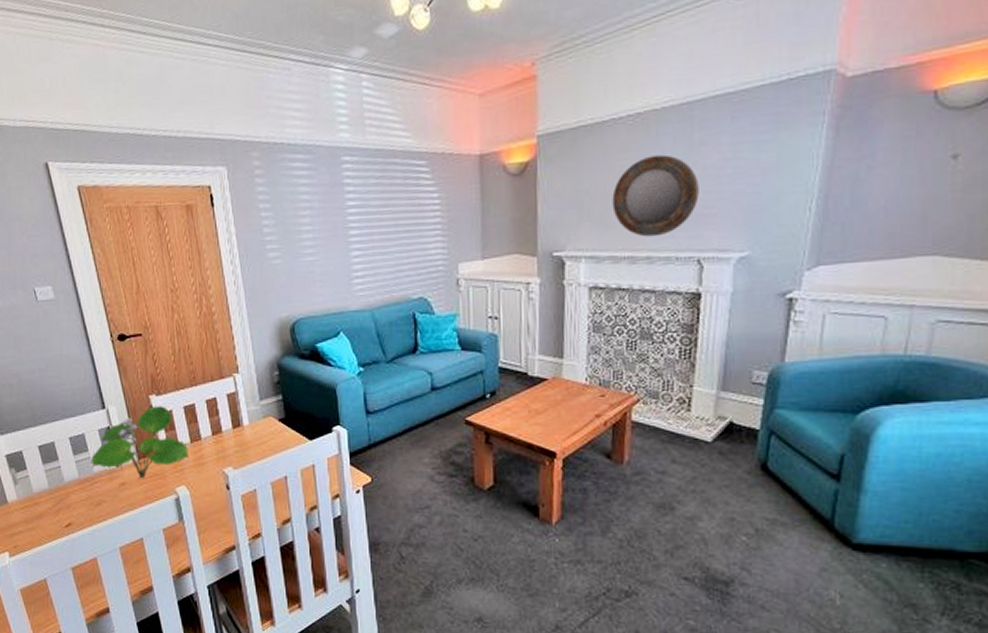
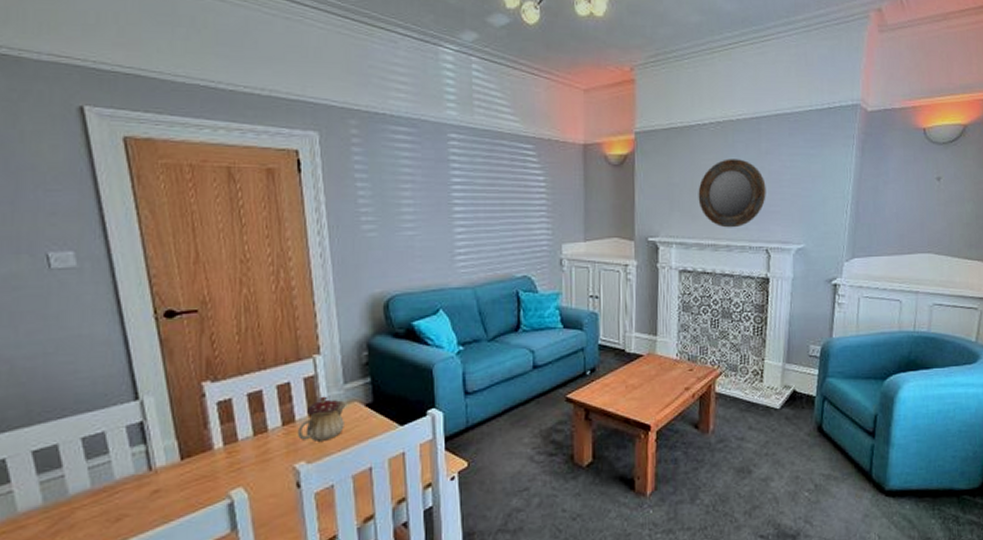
plant: present [91,406,190,479] -> none [111,394,251,484]
teapot: none [225,410,263,450] -> present [298,396,346,441]

